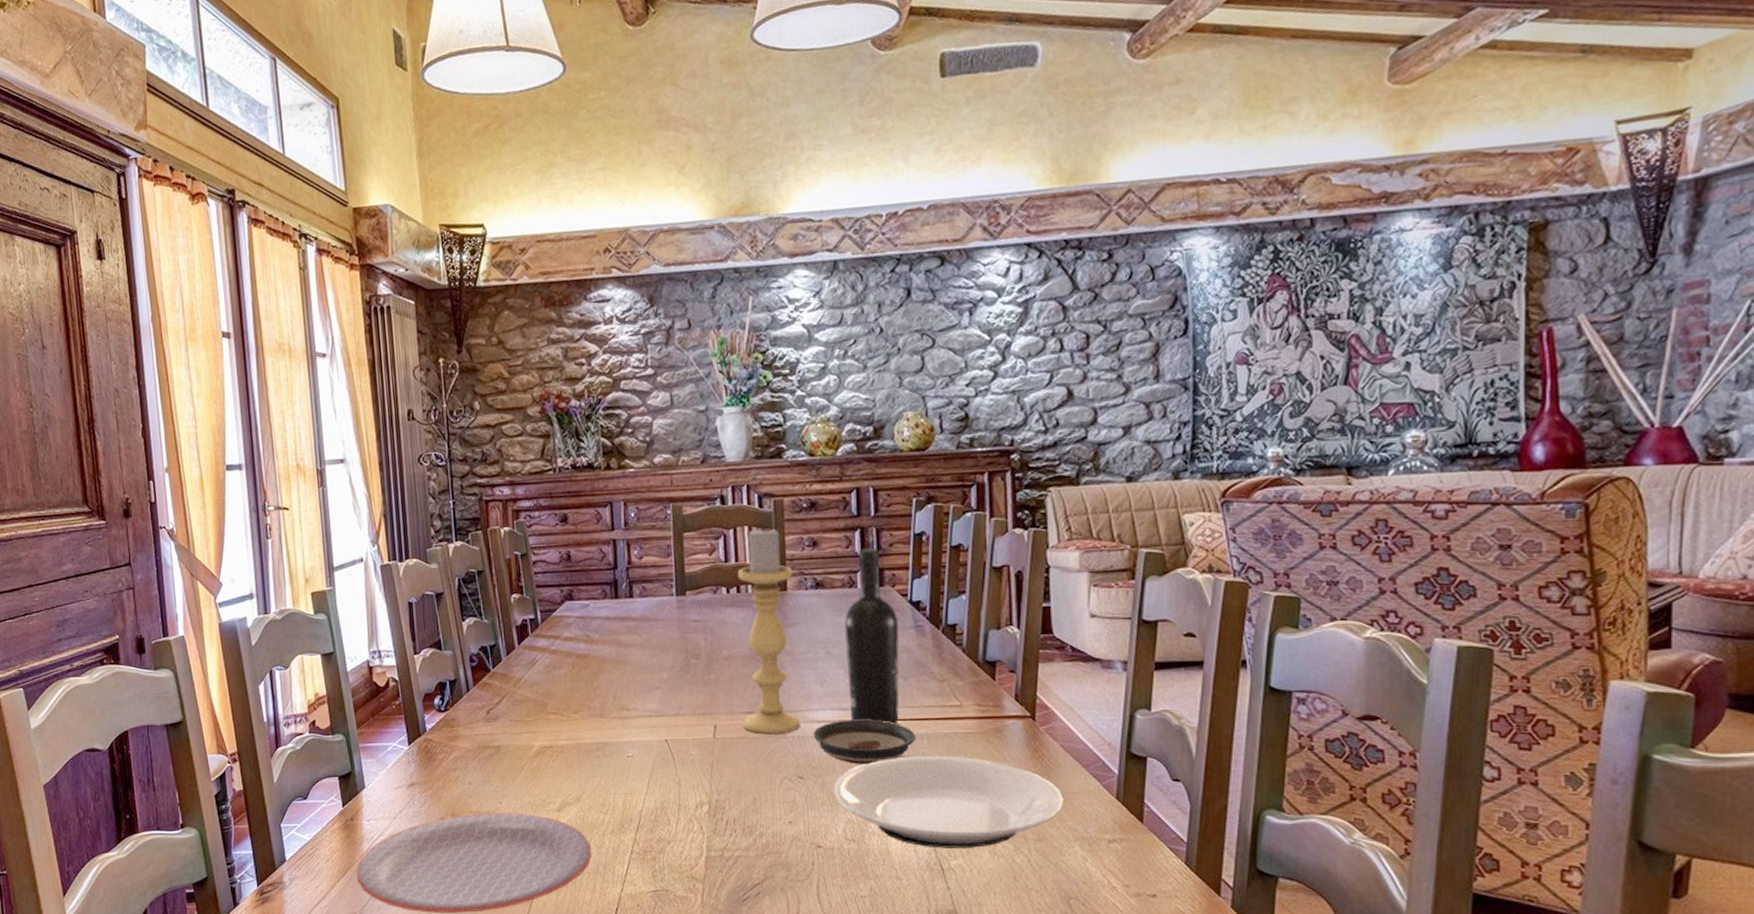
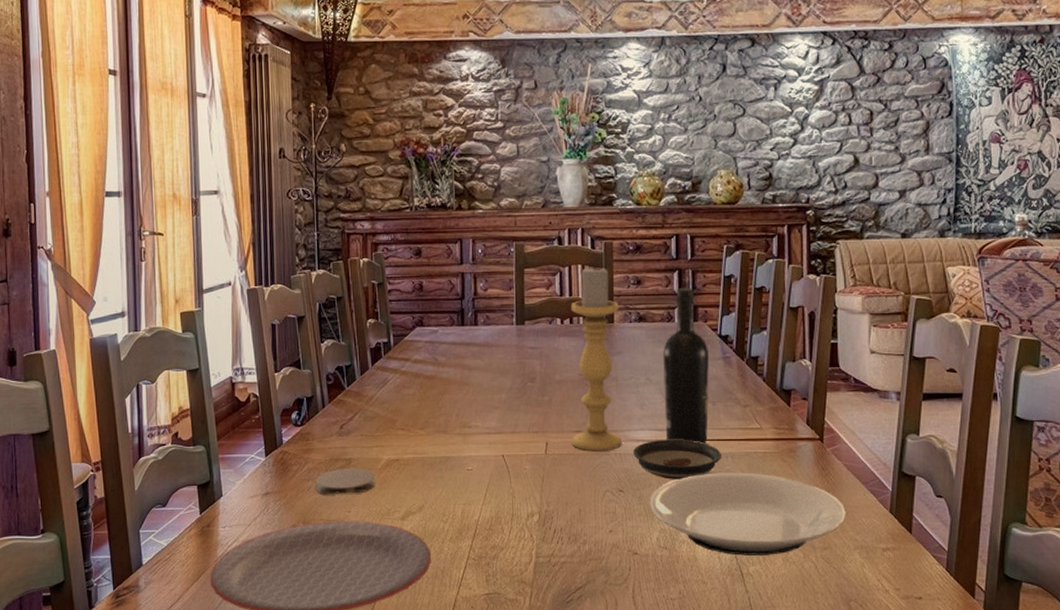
coaster: none [462,756,528,784] -> present [315,468,376,494]

